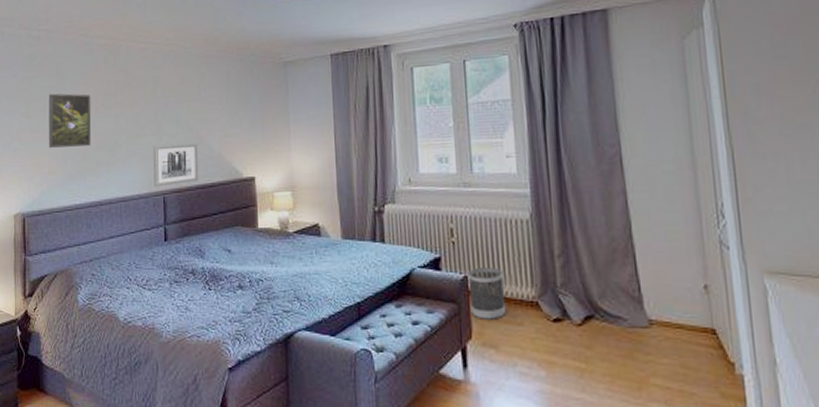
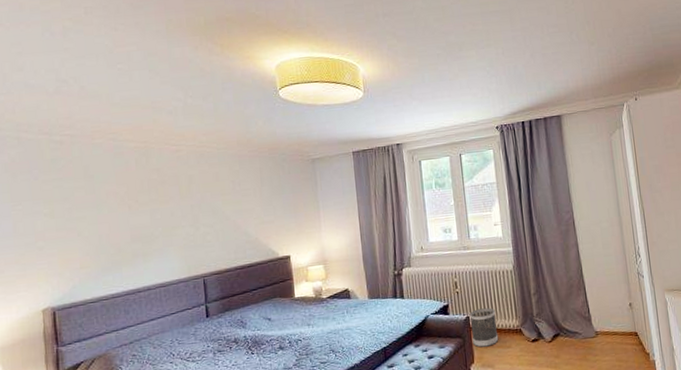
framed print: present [48,93,91,148] -> none [76,193,125,244]
wall art: present [153,144,199,186] -> none [191,231,237,271]

